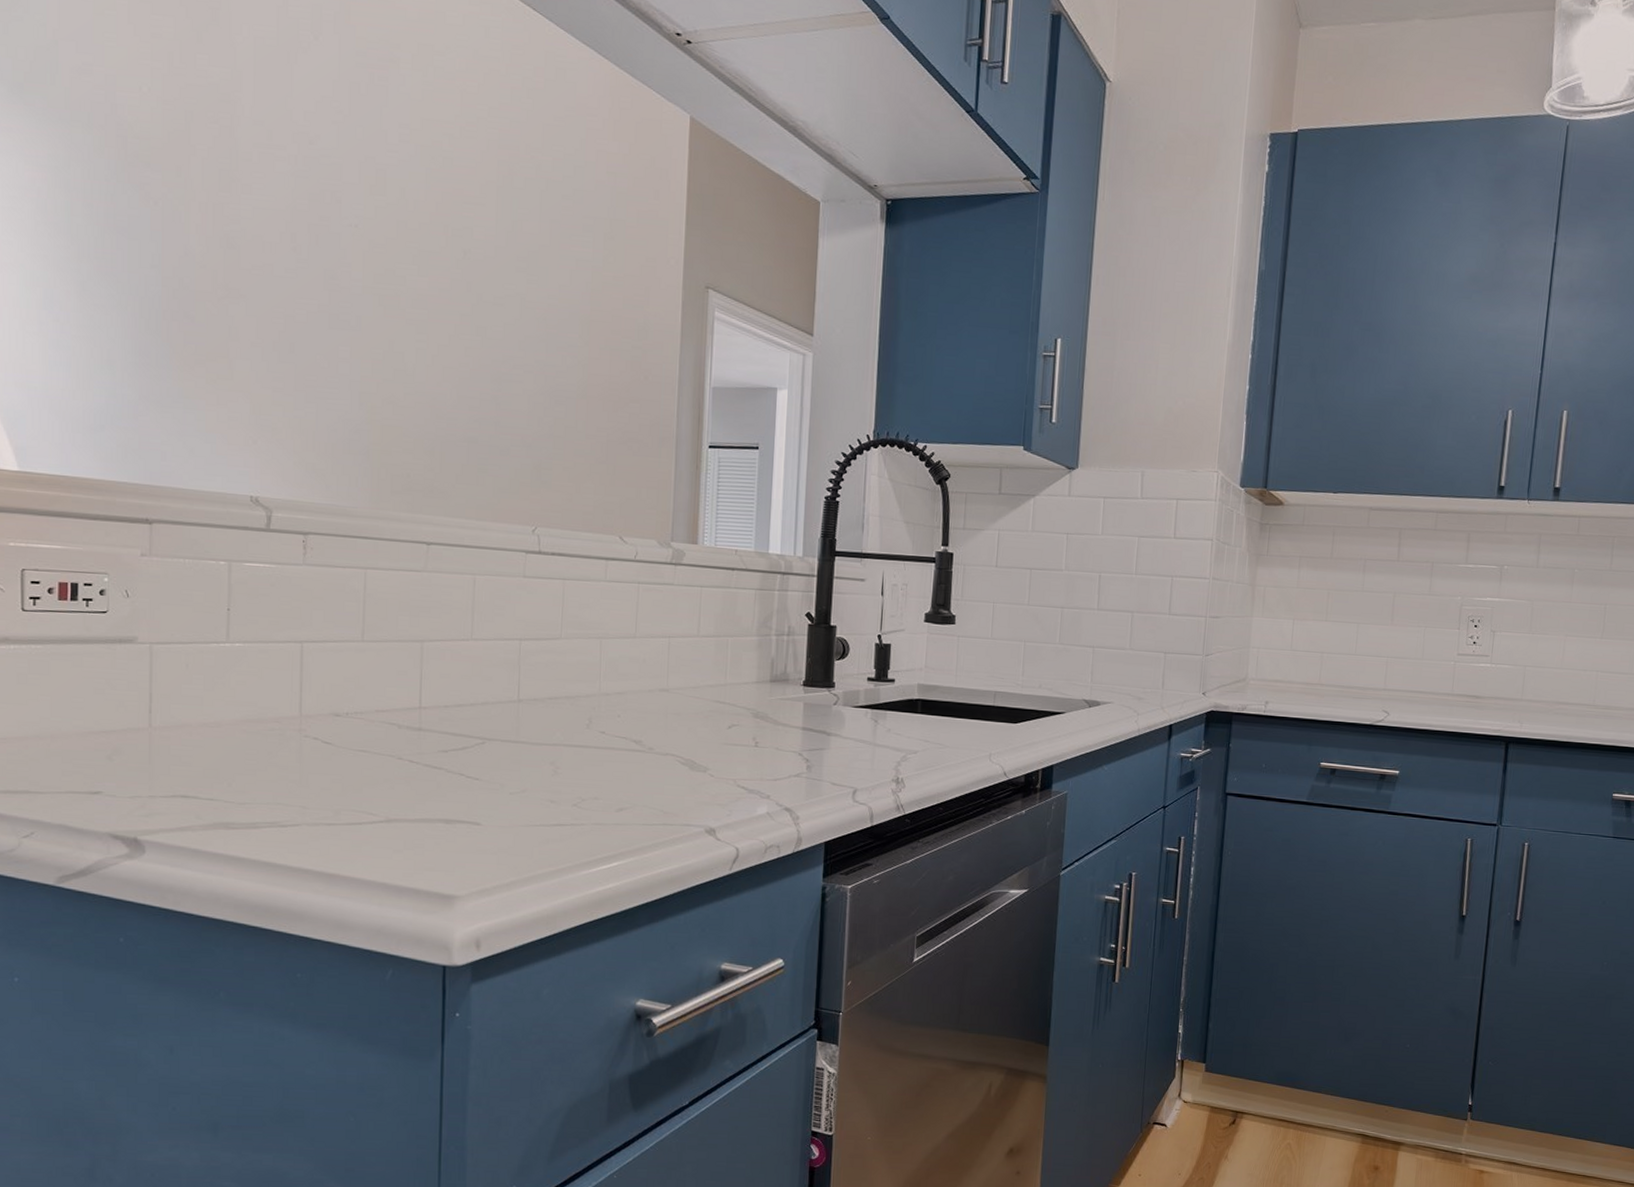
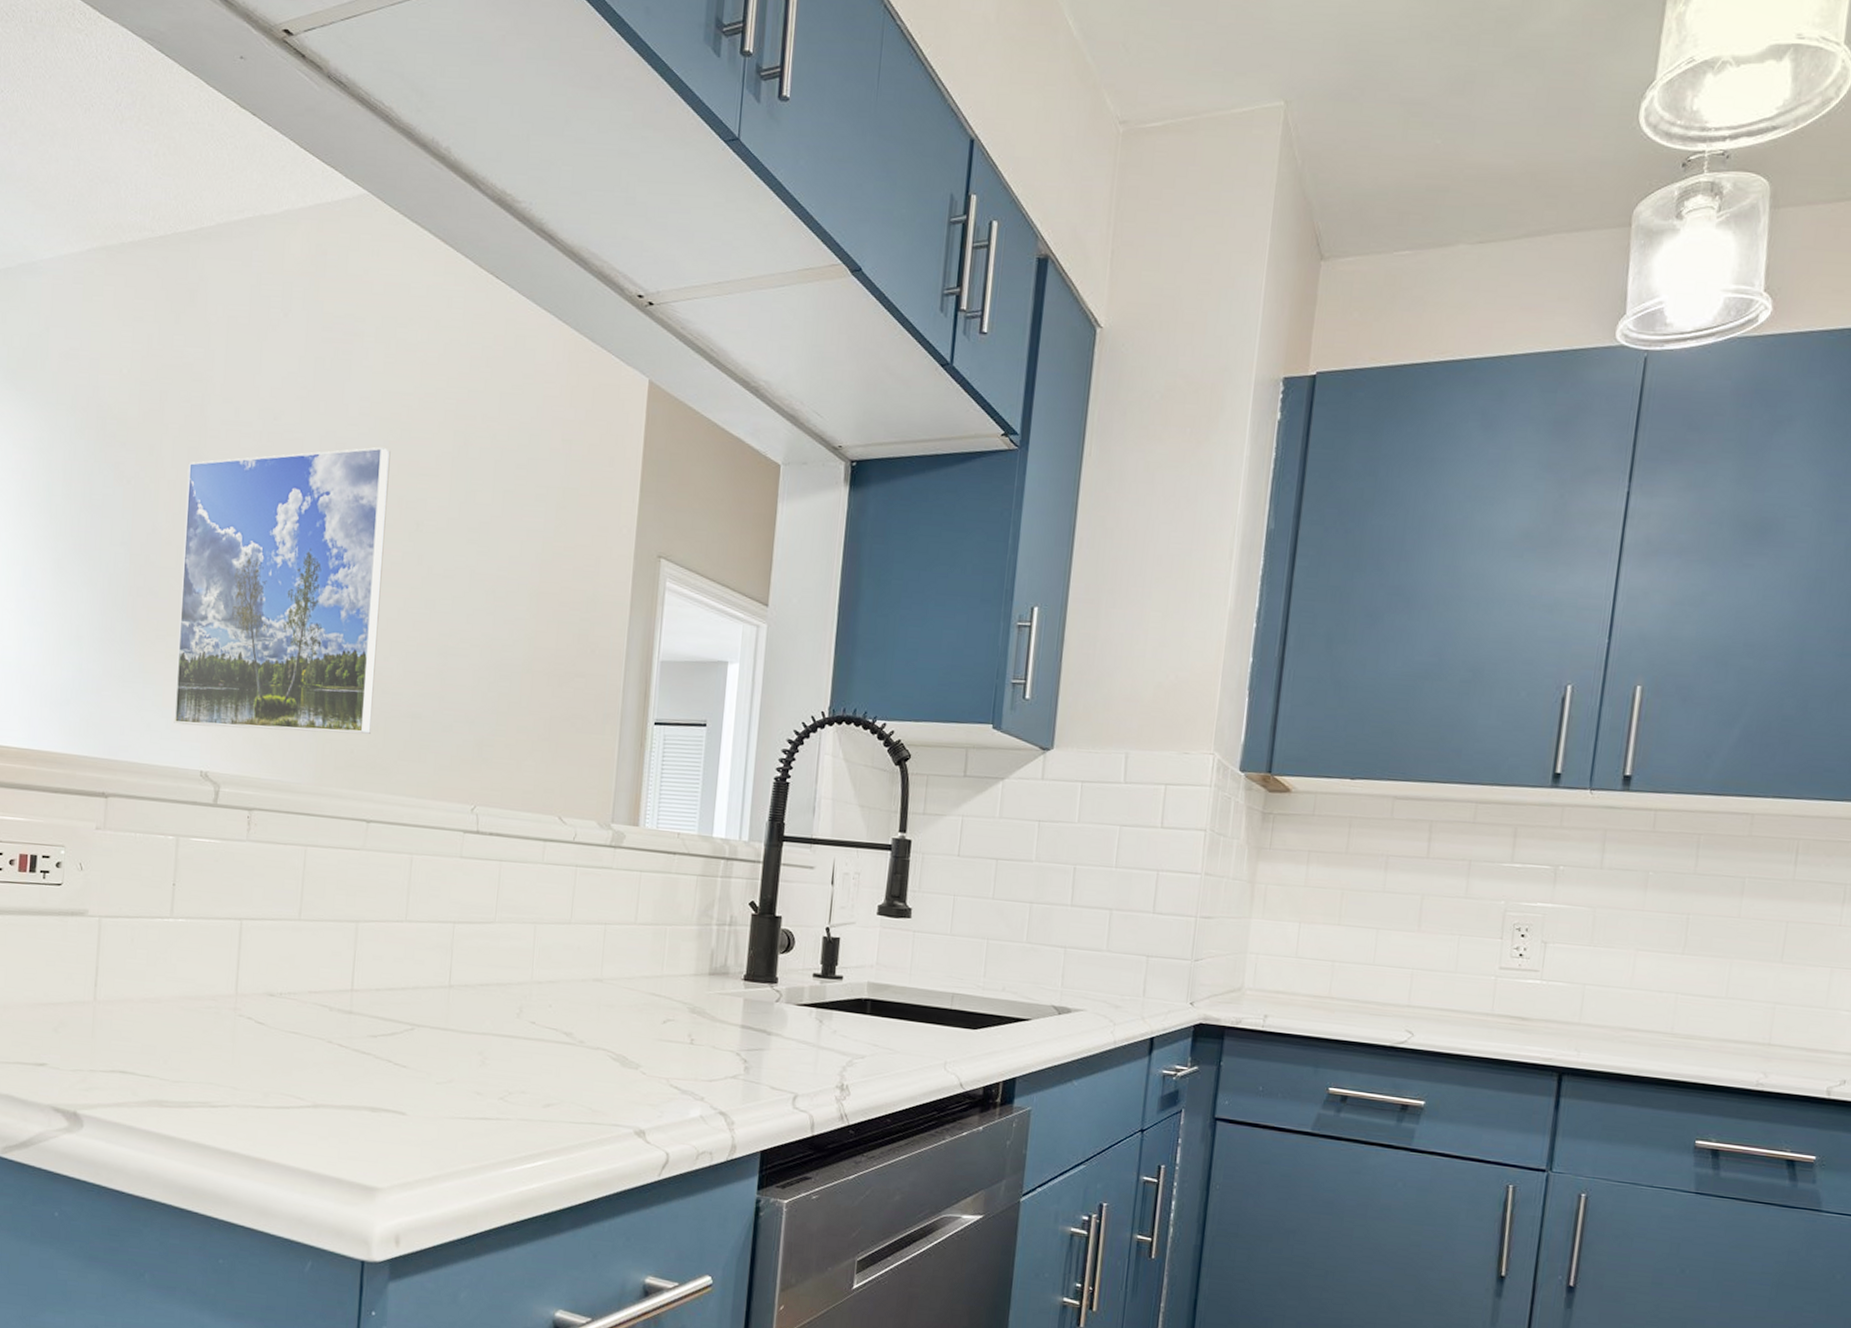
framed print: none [219,174,434,459] -> present [174,447,391,735]

